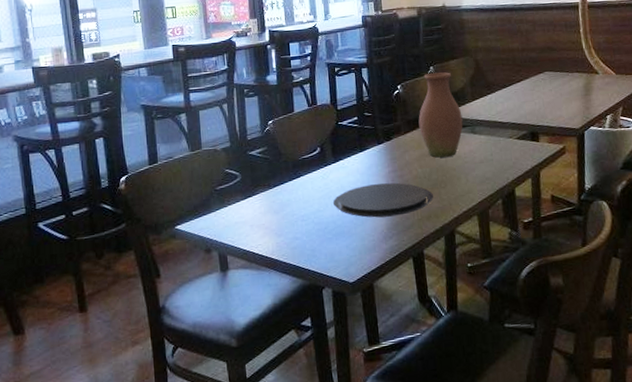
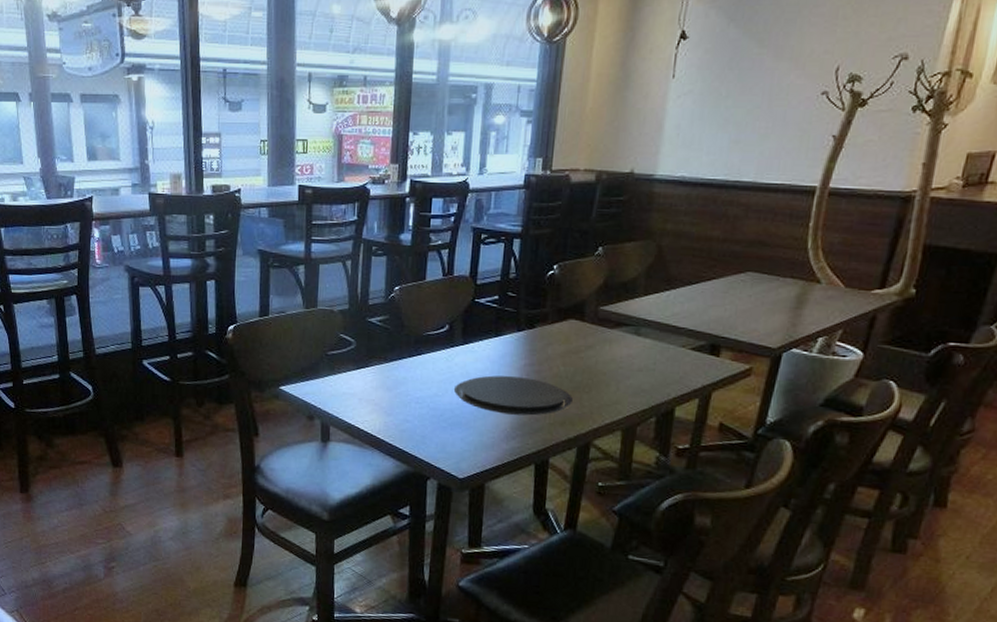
vase: present [418,72,463,158] -> none [570,255,628,358]

